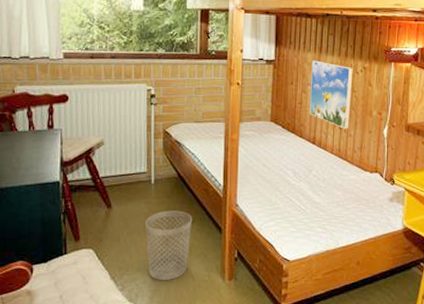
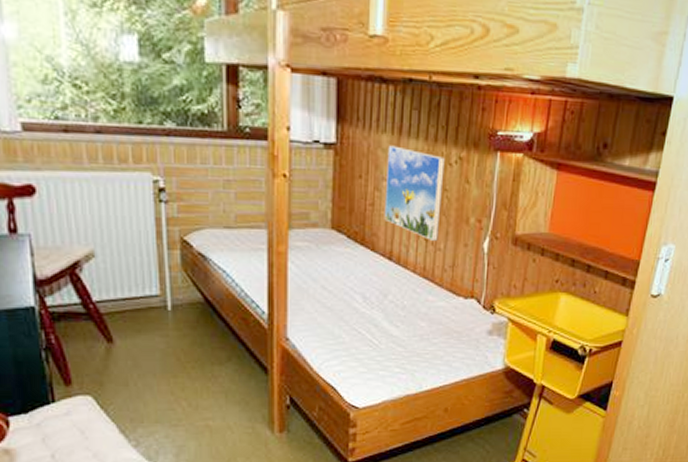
wastebasket: present [144,210,193,281] -> none [161,345,228,435]

